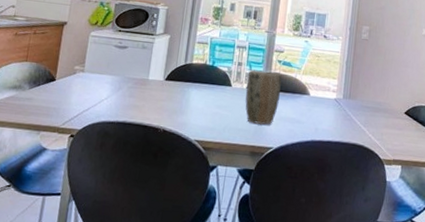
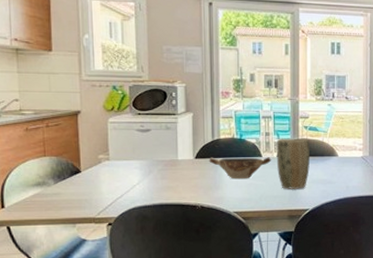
bowl: none [178,80,241,107] -> present [209,157,272,179]

